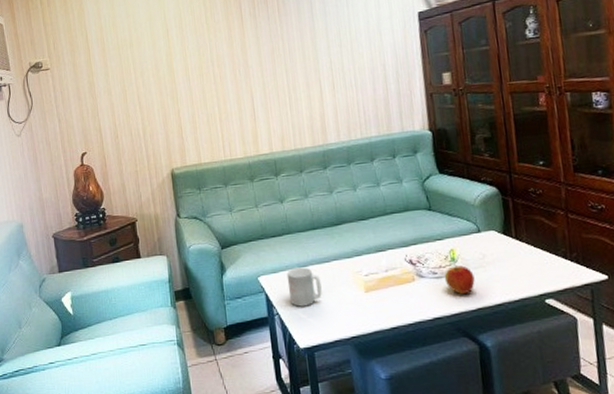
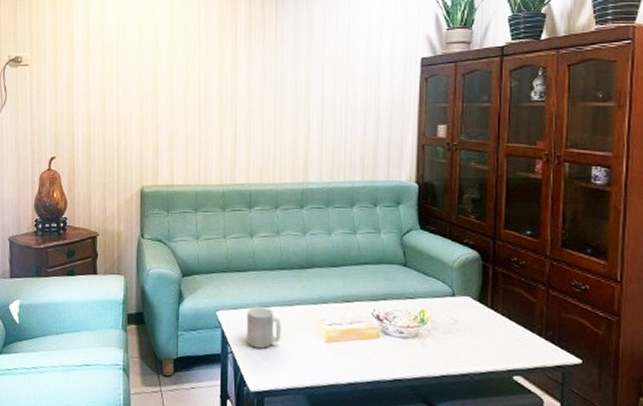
apple: present [444,264,475,295] -> none [410,326,442,359]

